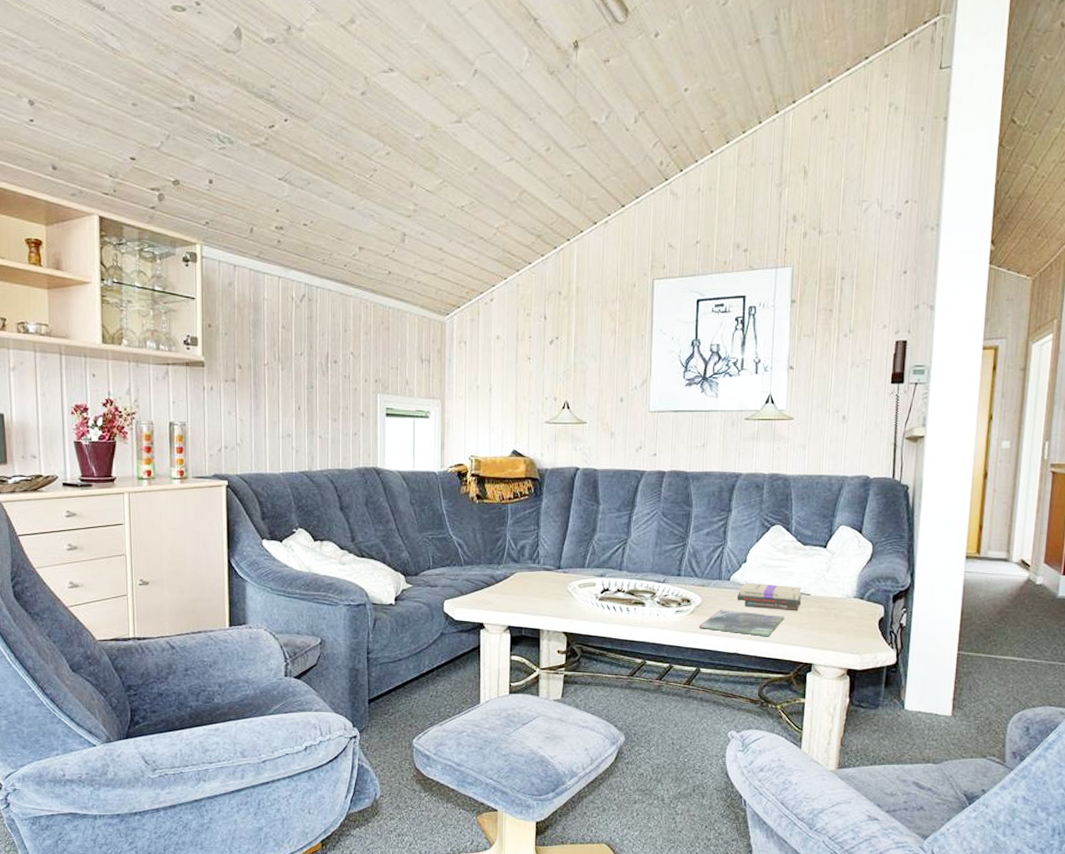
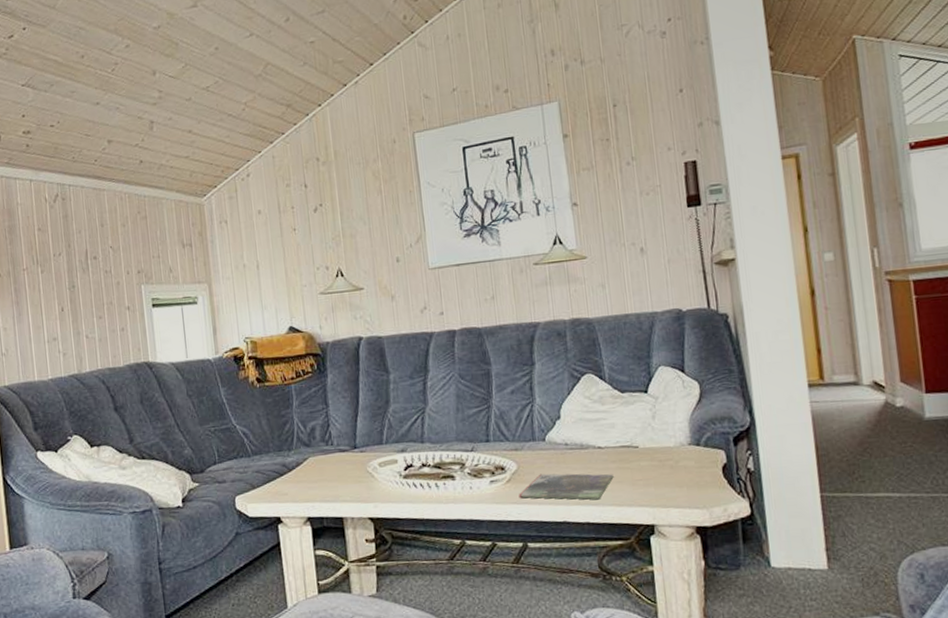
books: present [738,582,801,612] -> none [556,439,629,469]

